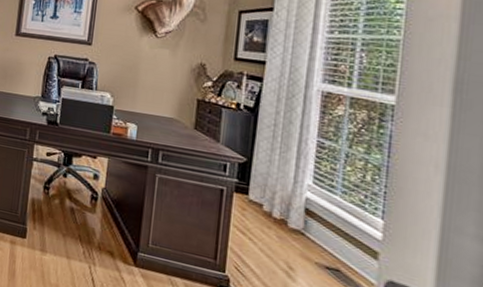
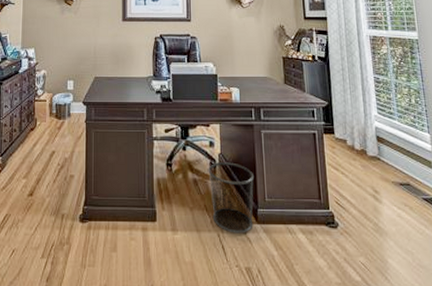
waste bin: none [85,196,140,273] -> present [208,162,255,233]

